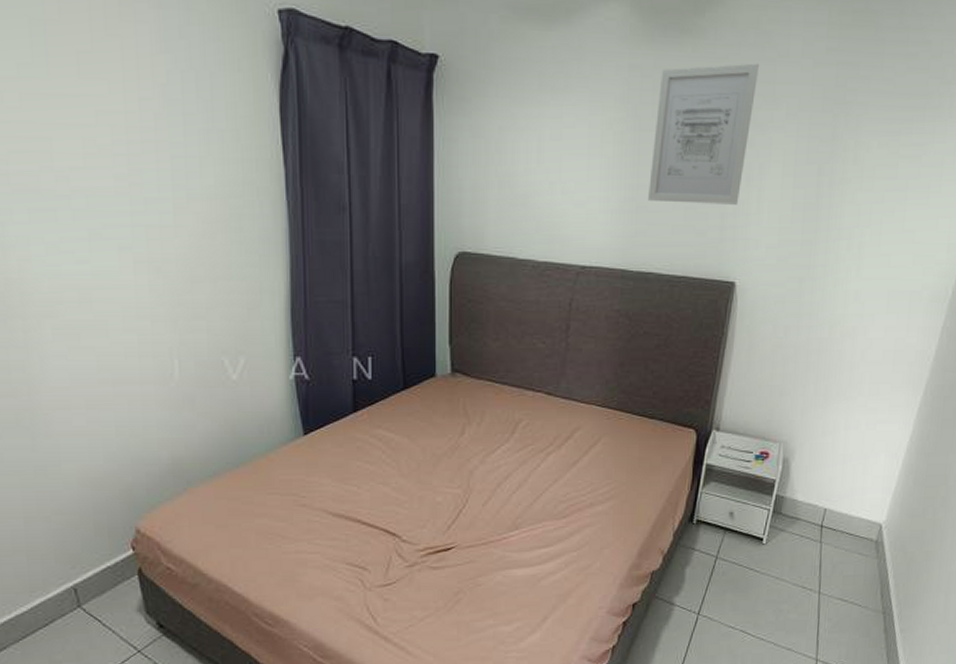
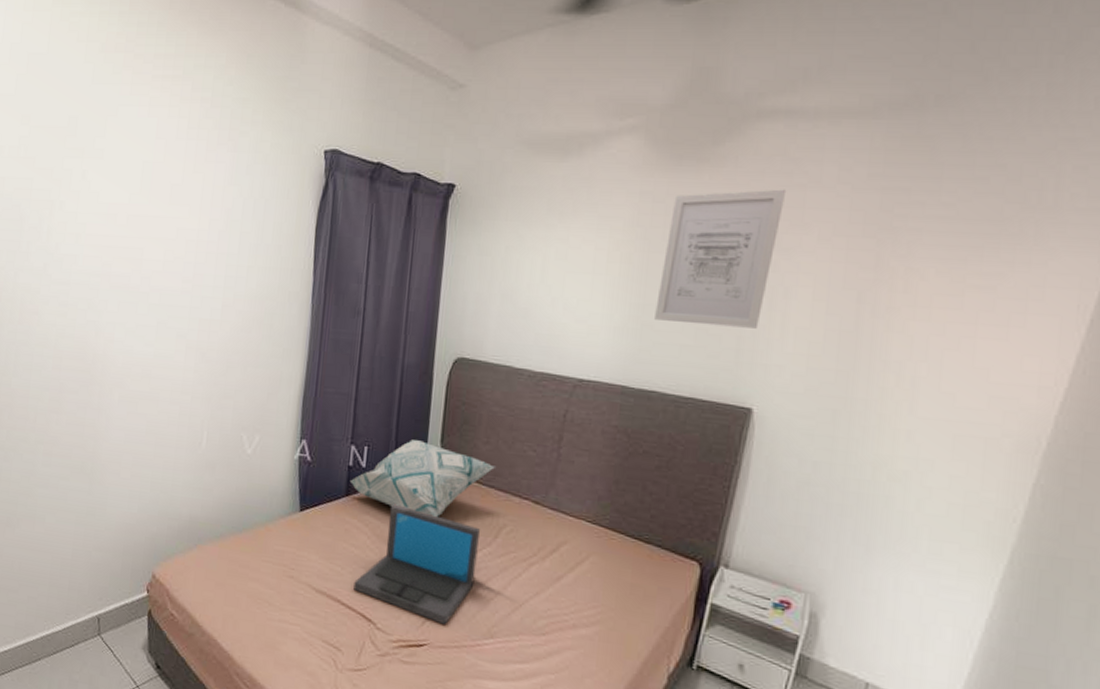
decorative pillow: none [356,344,507,421] -> present [349,440,495,517]
laptop: none [373,414,498,526] -> present [353,504,481,626]

